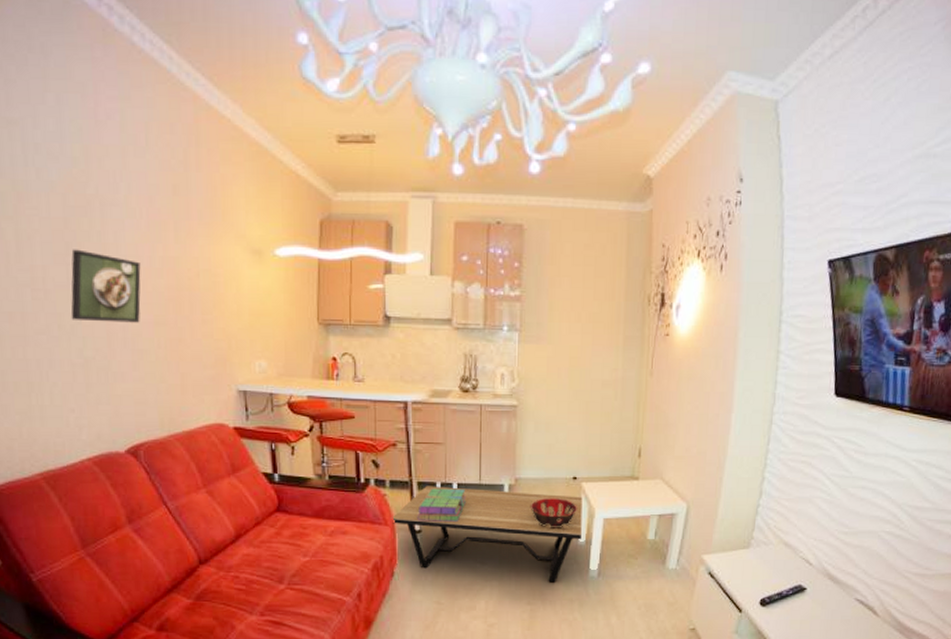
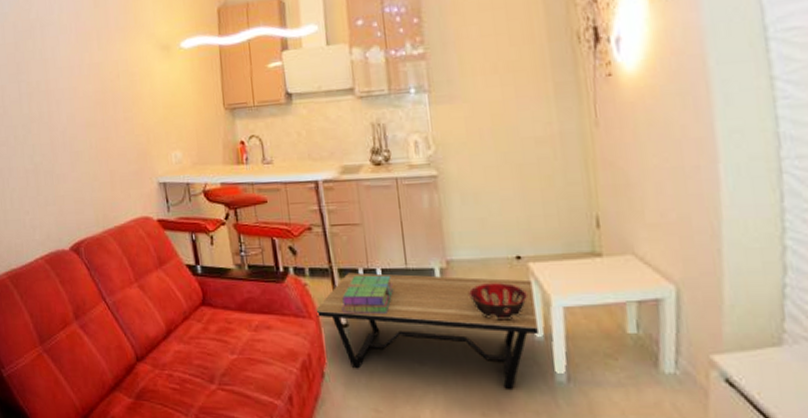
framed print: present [71,249,141,323] -> none [21,67,75,131]

